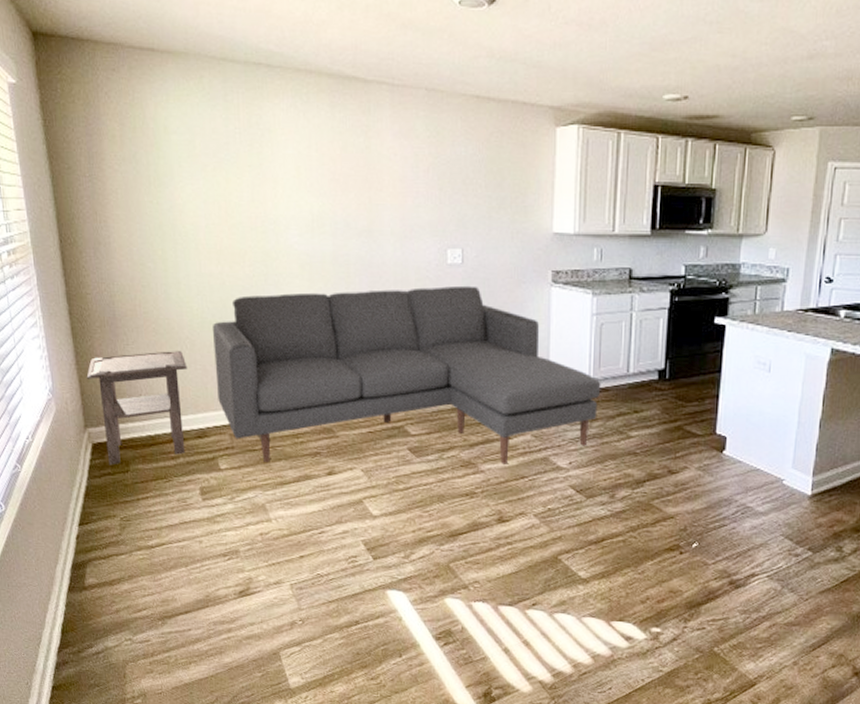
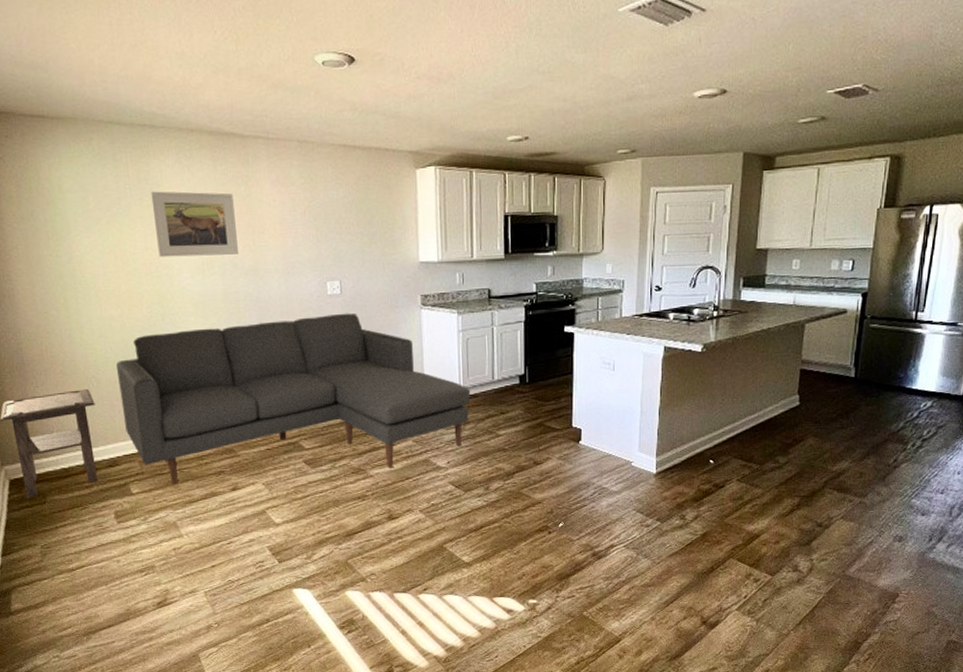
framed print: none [261,137,353,212] -> present [150,191,239,258]

